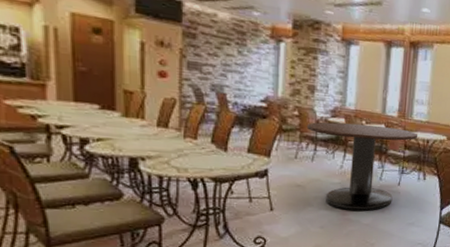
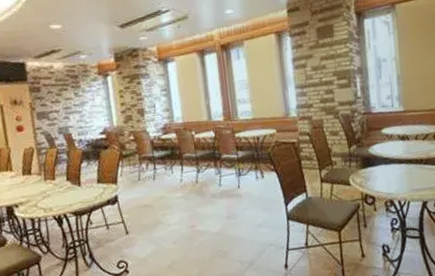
dining table: present [306,122,418,212] -> none [143,131,248,223]

